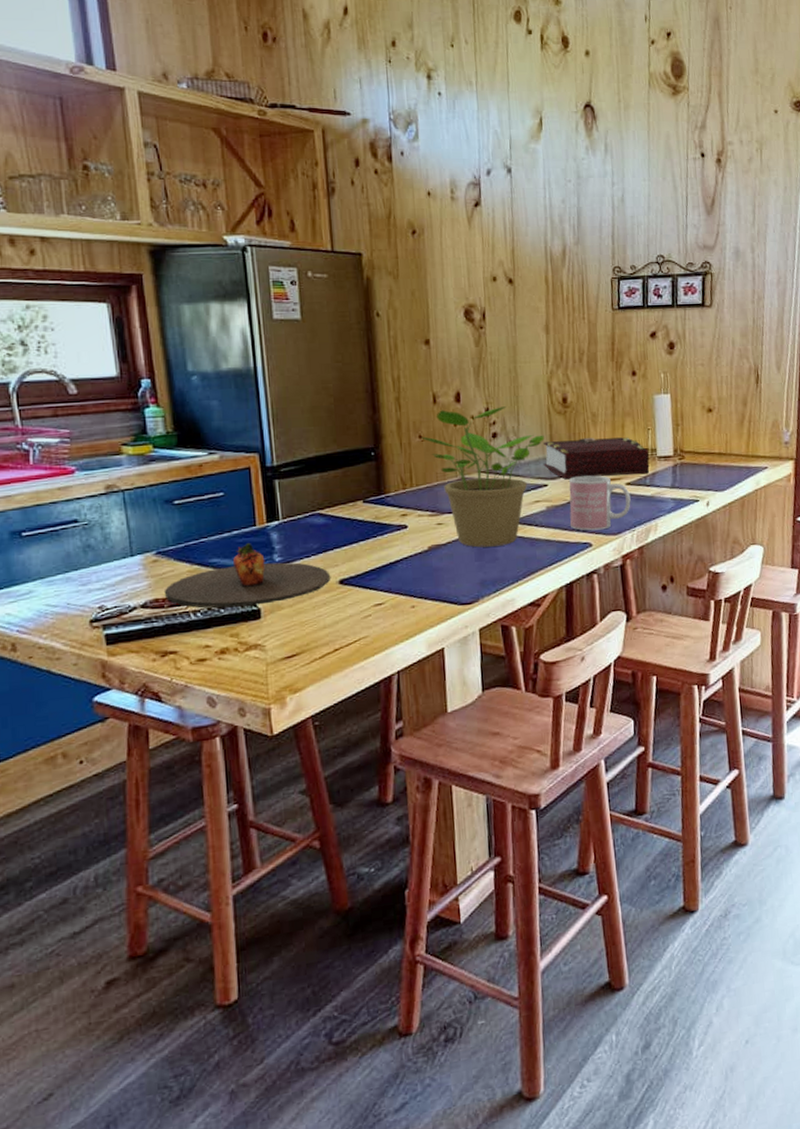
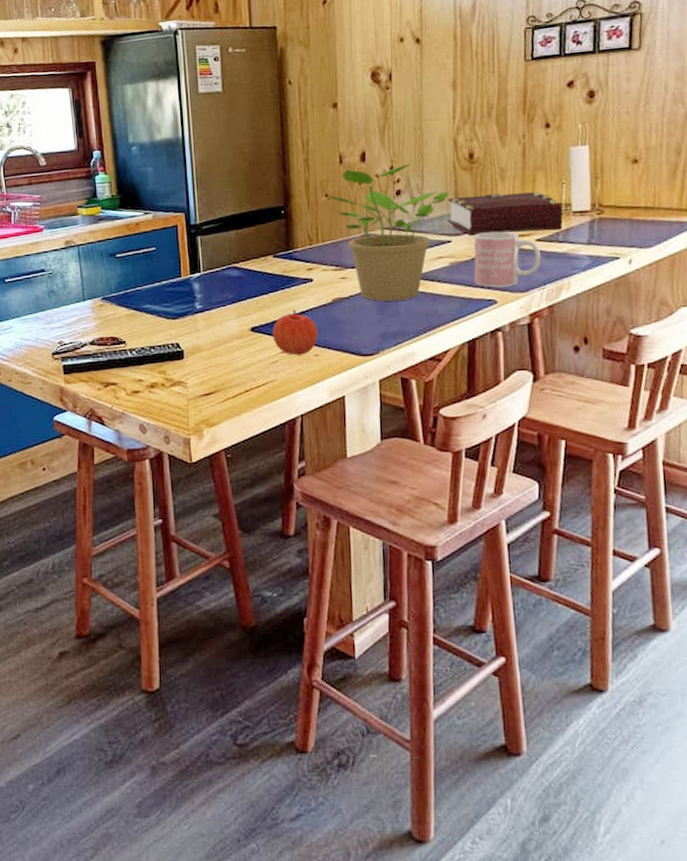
plate: present [165,543,330,609] -> none [108,292,243,348]
apple: none [363,559,414,608] -> present [272,310,318,355]

